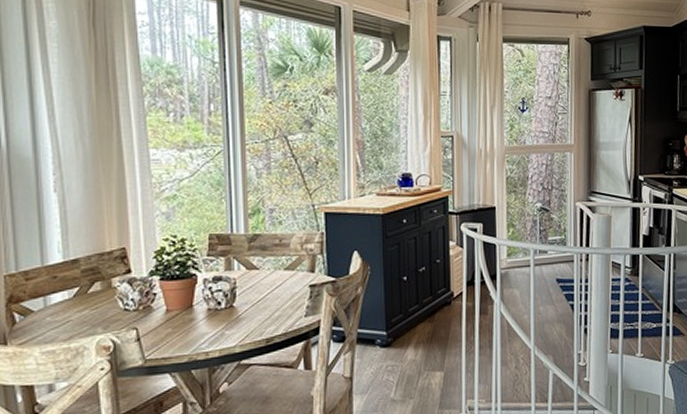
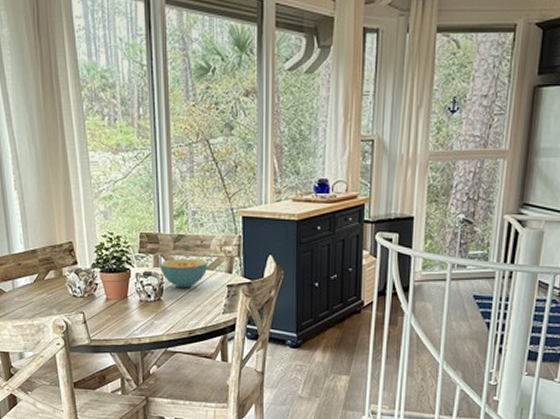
cereal bowl: none [231,258,288,292] -> present [159,258,208,288]

